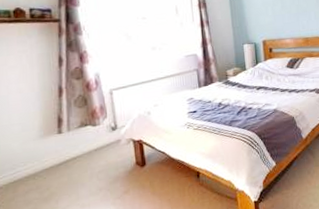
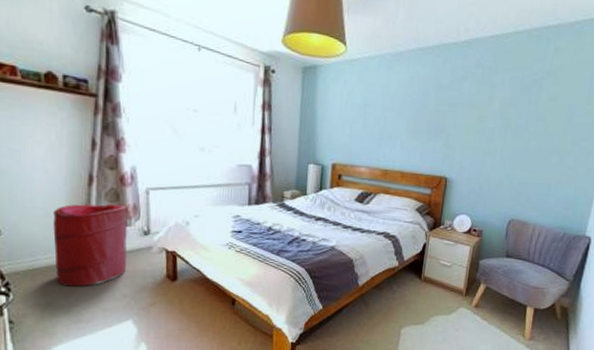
laundry hamper: none [29,107,99,191] -> present [53,203,127,287]

